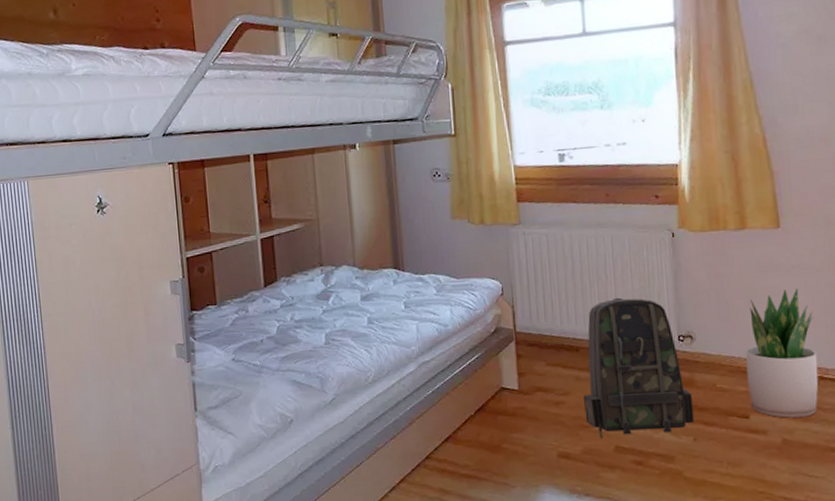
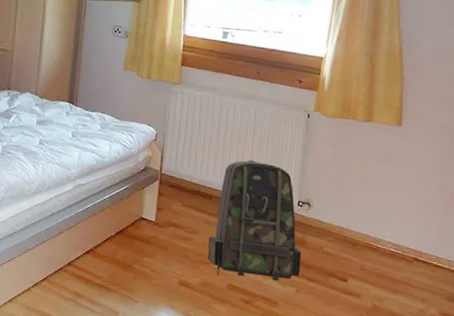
planter: present [745,289,819,418] -> none [350,179,417,290]

